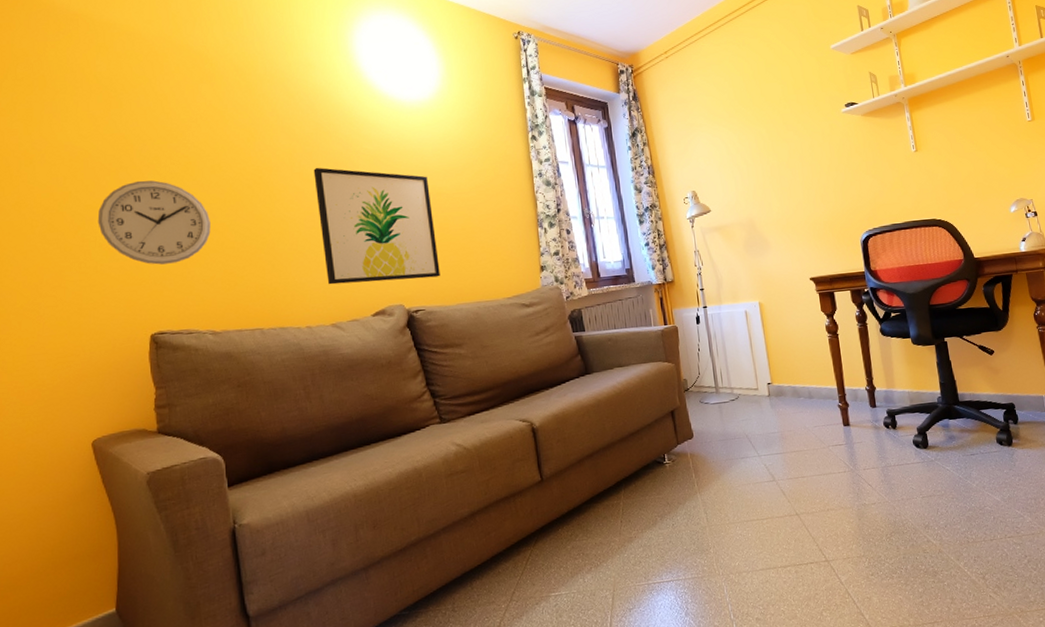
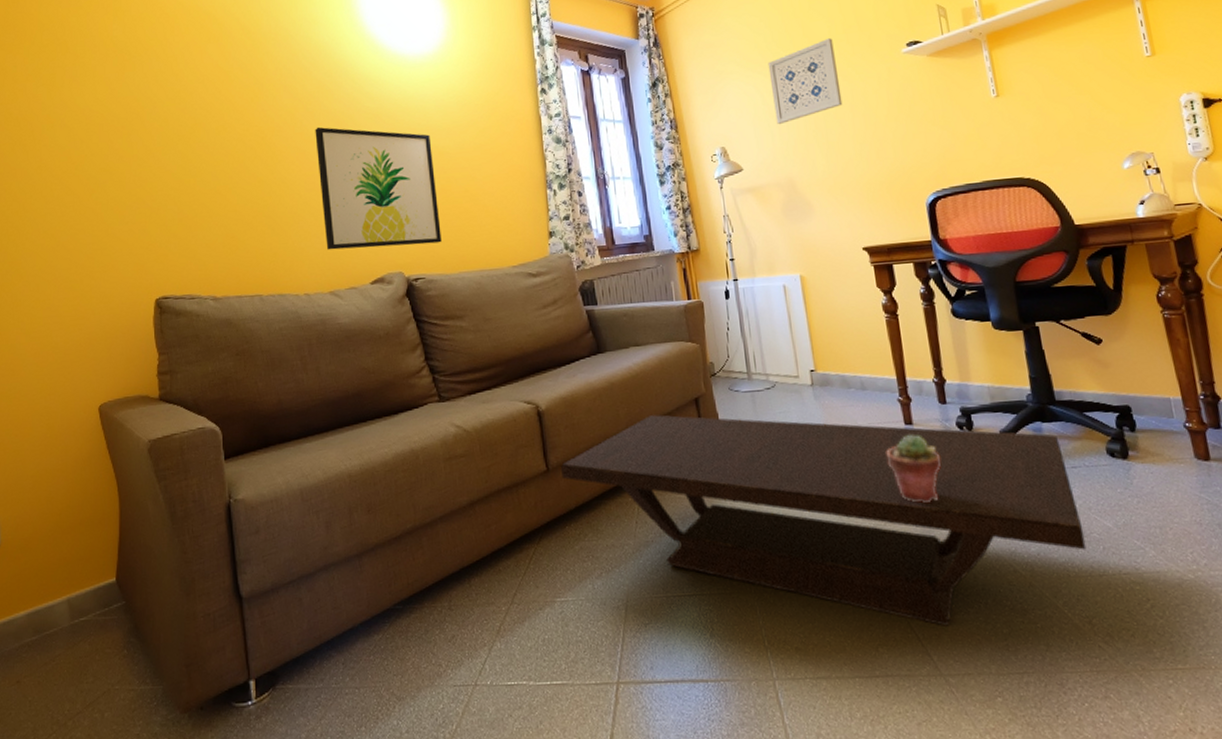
wall clock: present [97,180,211,265] -> none [110,143,214,228]
coffee table: none [554,427,982,590] -> present [561,415,1087,626]
wall art: none [731,98,794,171] -> present [768,38,843,124]
potted succulent: none [828,434,872,491] -> present [886,435,941,503]

